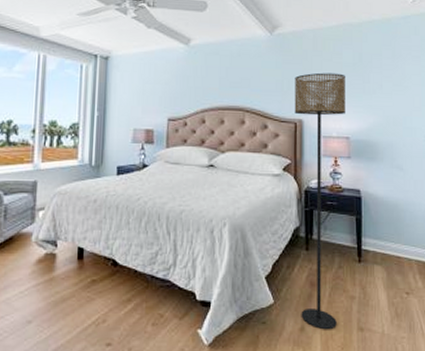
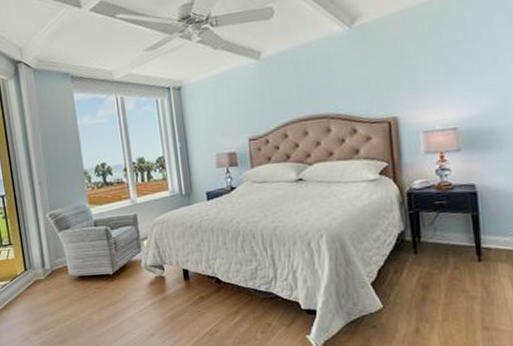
floor lamp: present [294,72,345,330] -> none [383,56,457,331]

